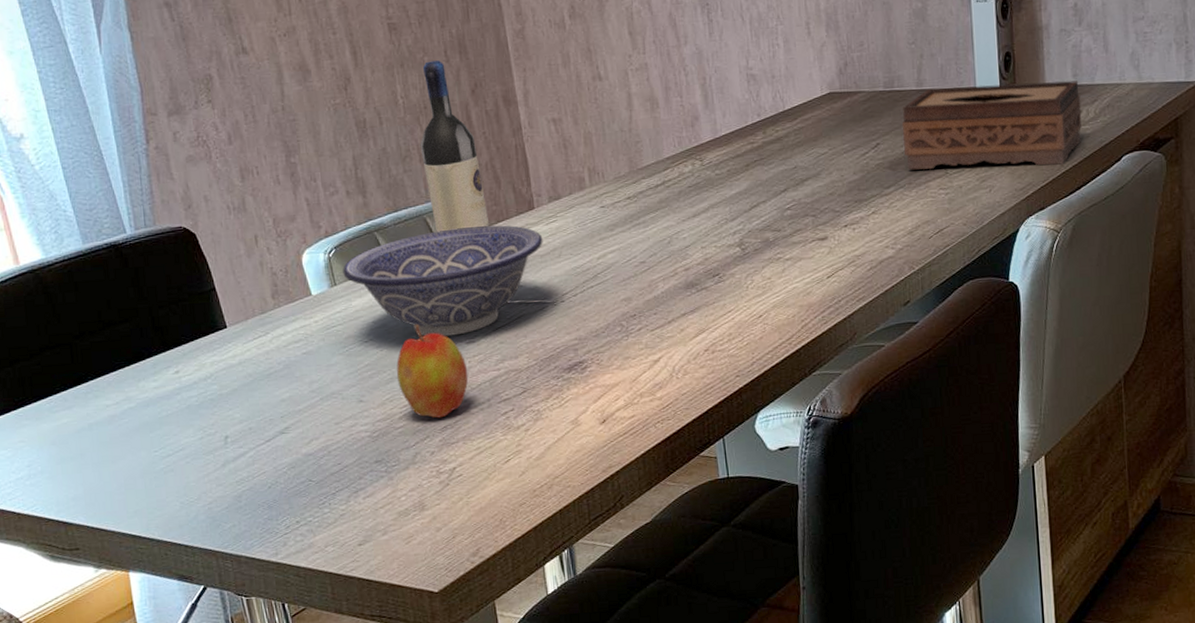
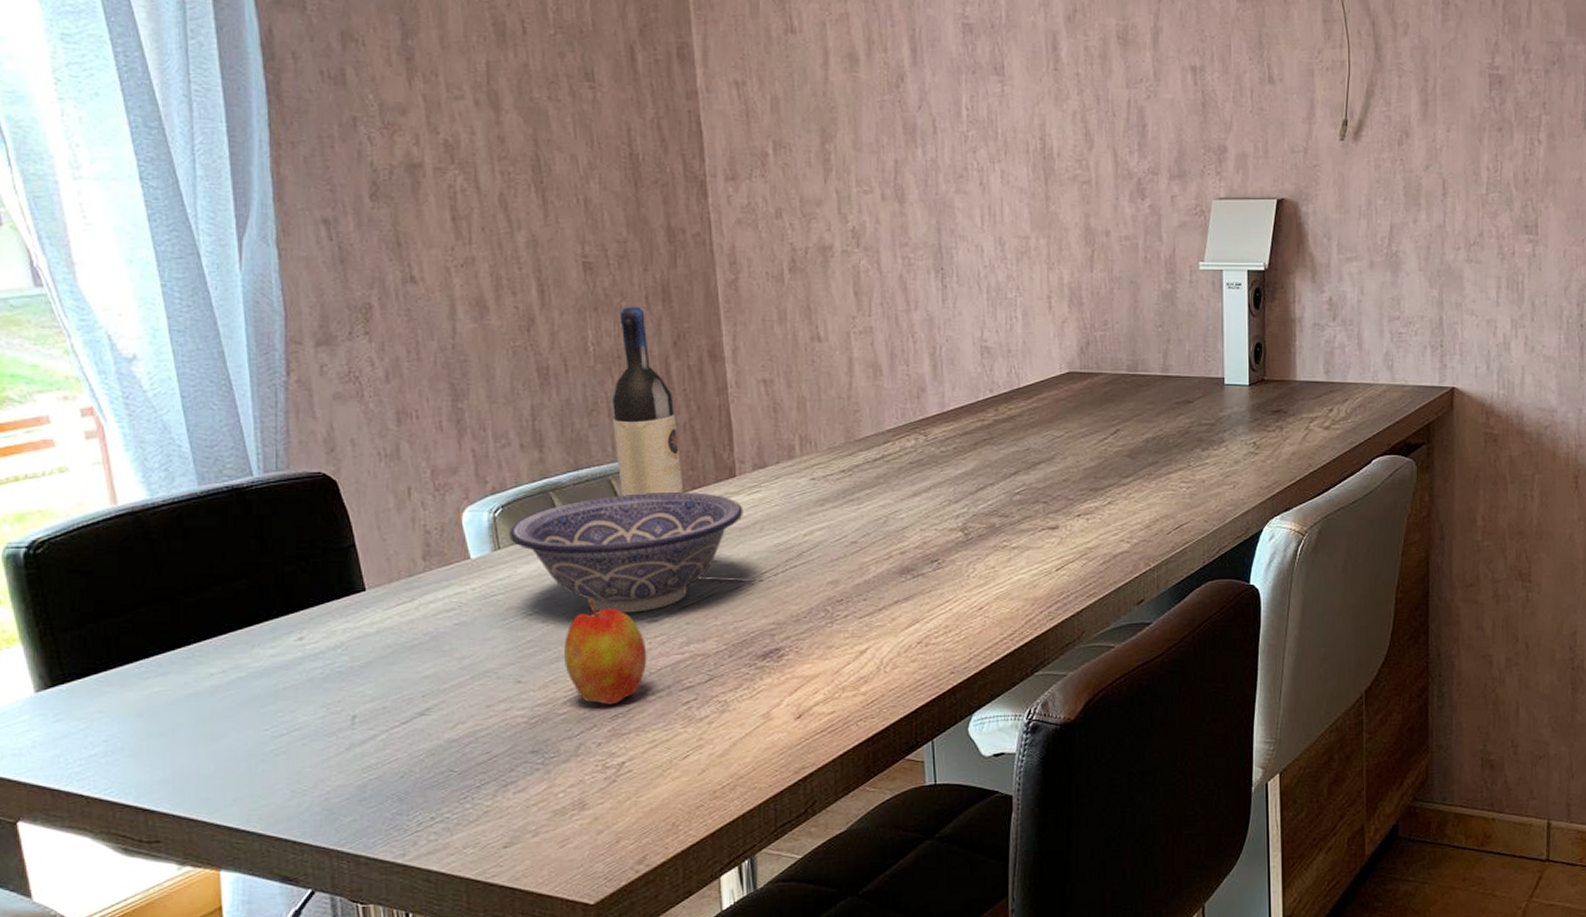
tissue box: present [901,80,1082,170] -> none [1144,375,1333,464]

